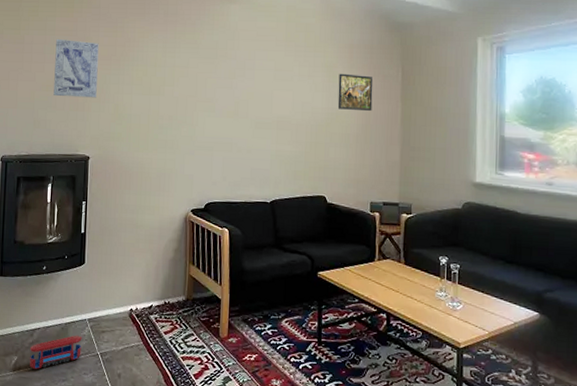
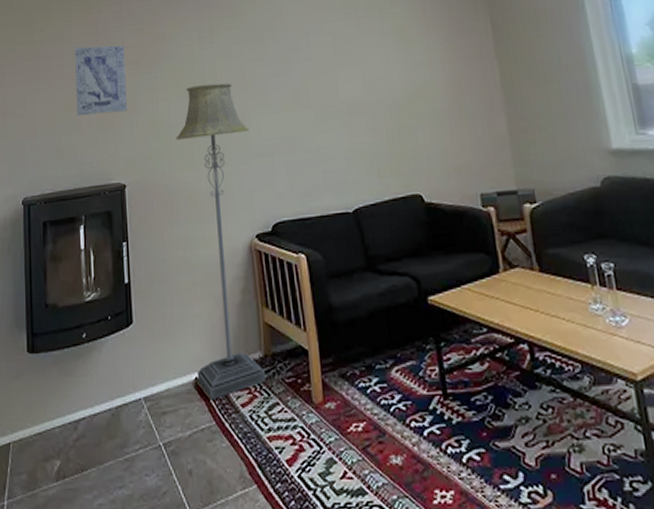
toy train: present [29,335,82,369] -> none [74,422,139,475]
floor lamp: none [132,86,196,327] -> present [175,82,267,400]
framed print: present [337,73,373,112] -> none [413,34,462,81]

